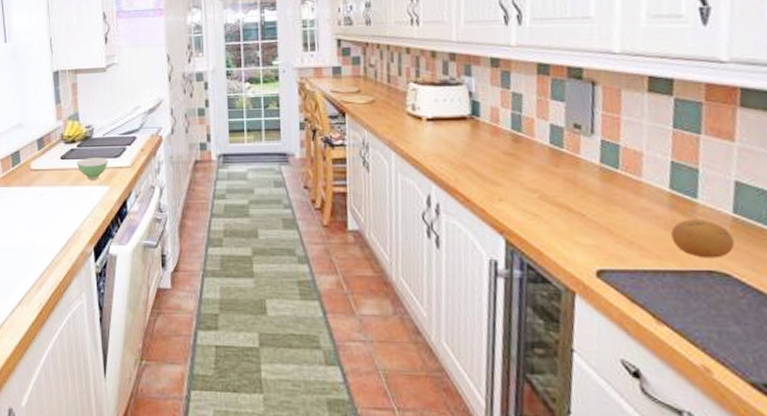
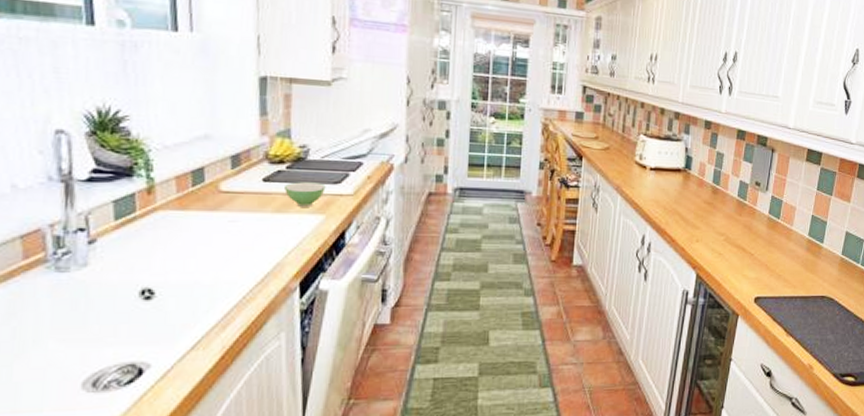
fruit: present [671,219,735,258] -> none [804,259,839,287]

